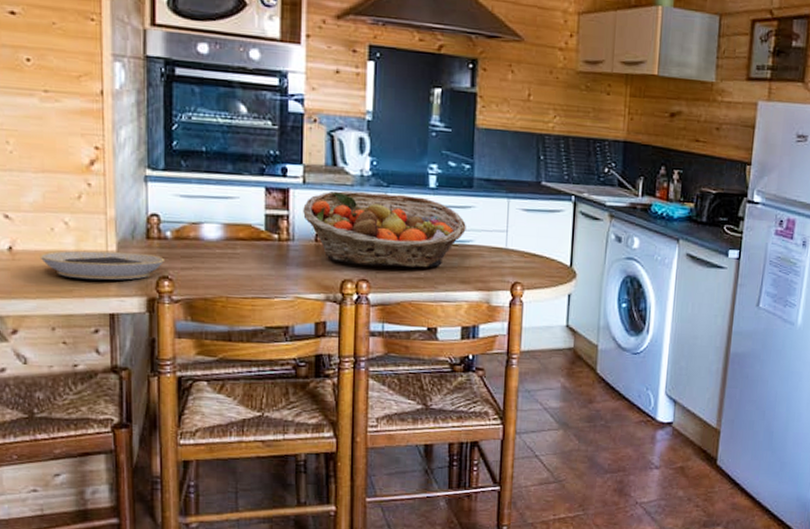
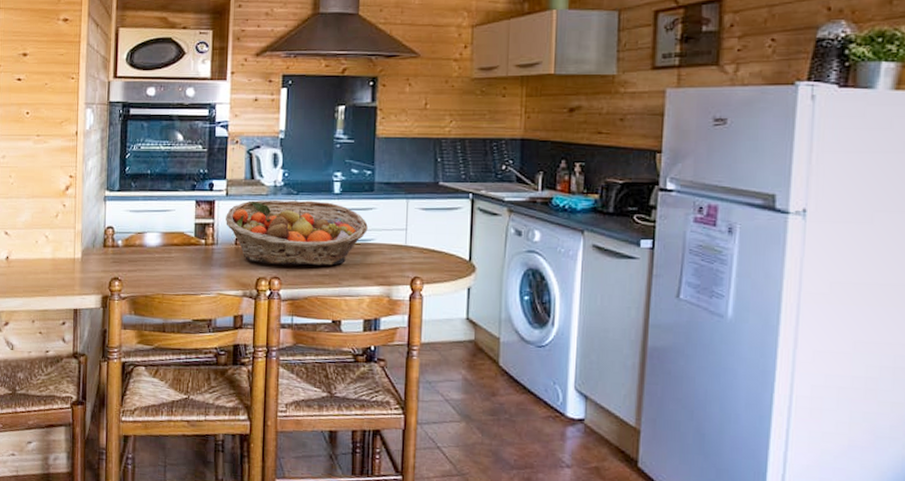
plate: present [39,250,164,280] -> none [27,258,116,282]

